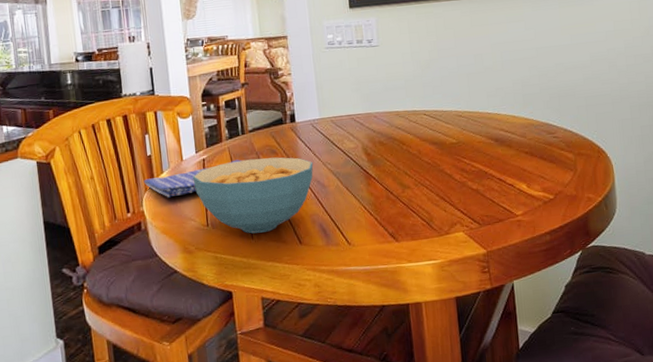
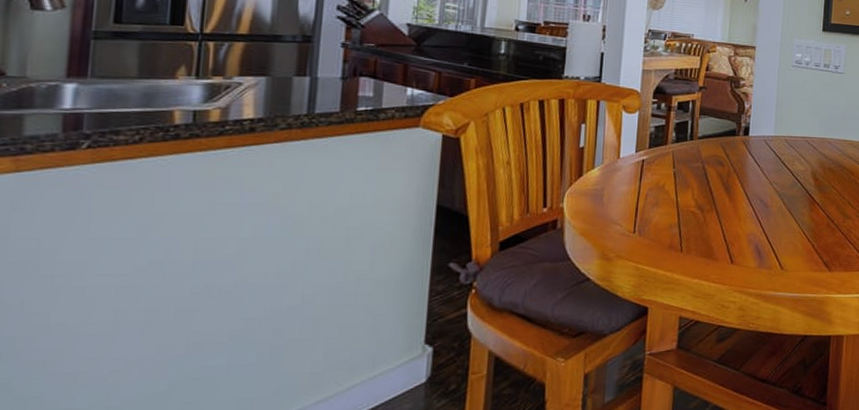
dish towel: present [143,159,242,198] -> none [569,165,686,197]
cereal bowl: present [192,157,314,234] -> none [627,167,760,247]

